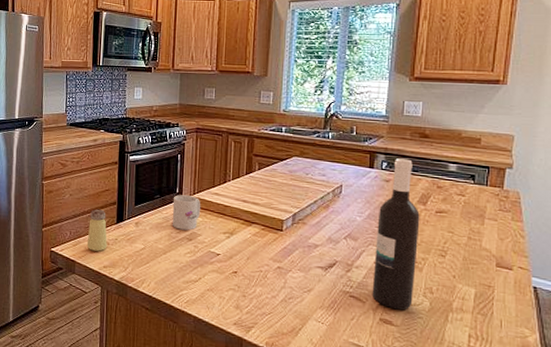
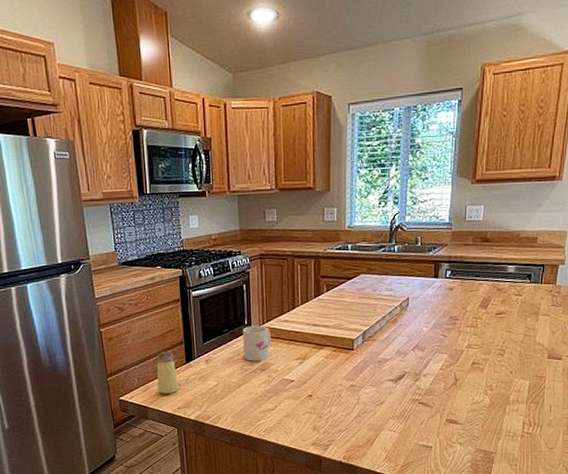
wine bottle: present [372,158,420,310] -> none [438,265,481,410]

